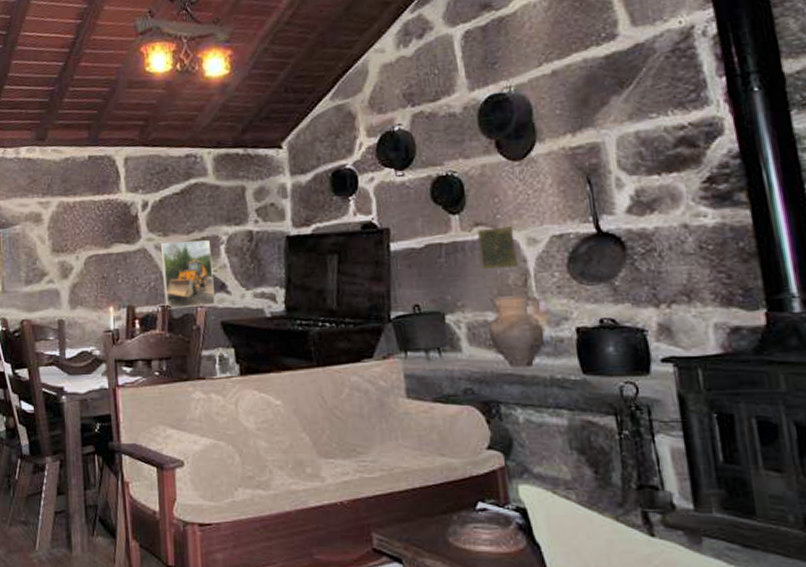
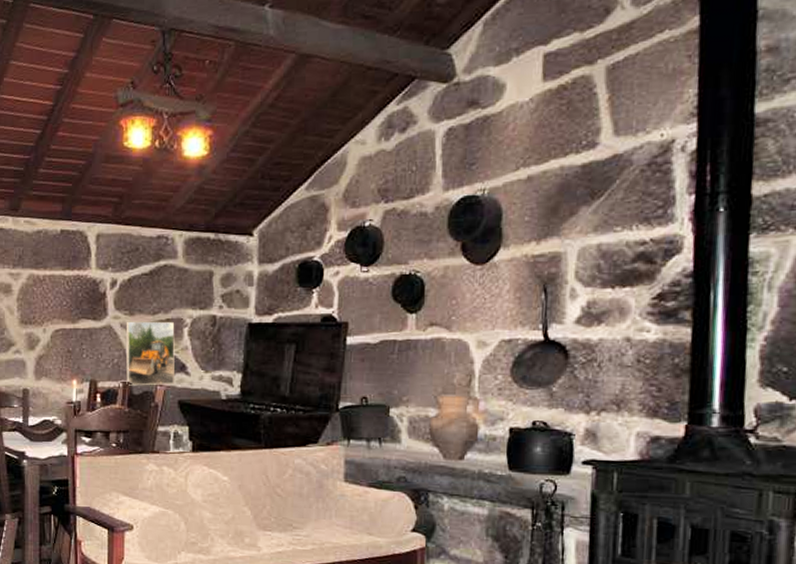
decorative tile: present [478,226,518,269] -> none [430,329,466,368]

